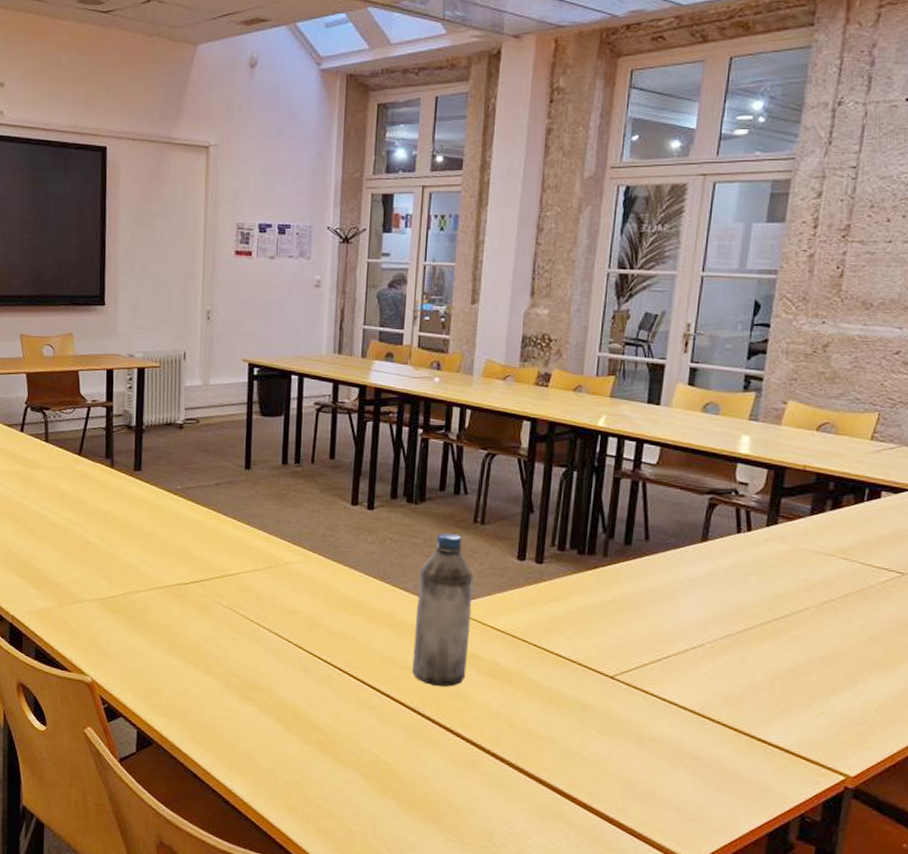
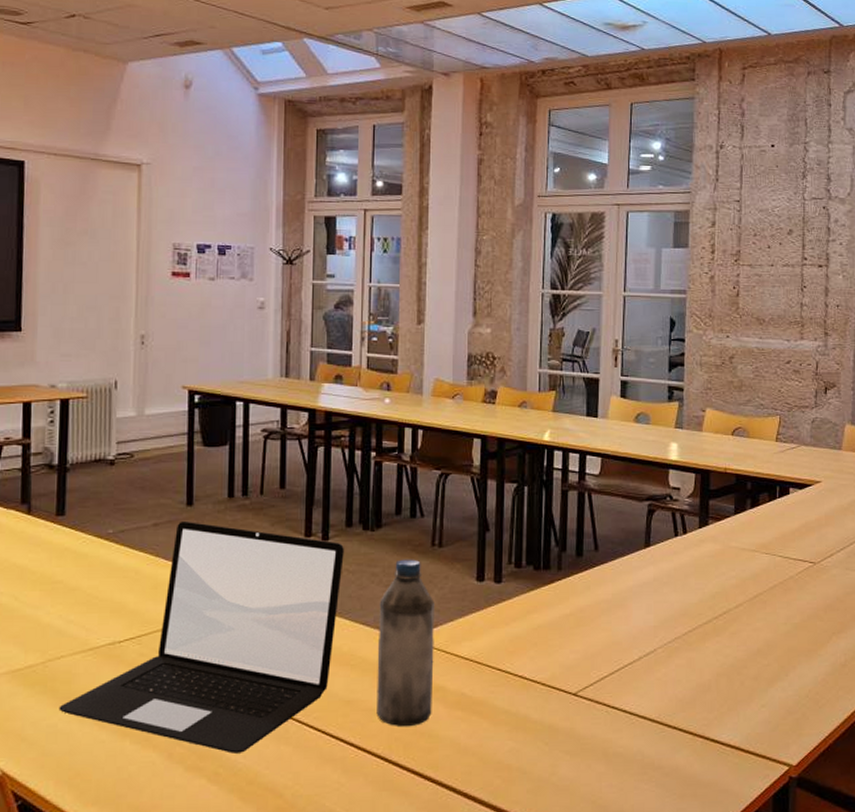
laptop: none [136,482,388,690] -> present [59,520,344,753]

